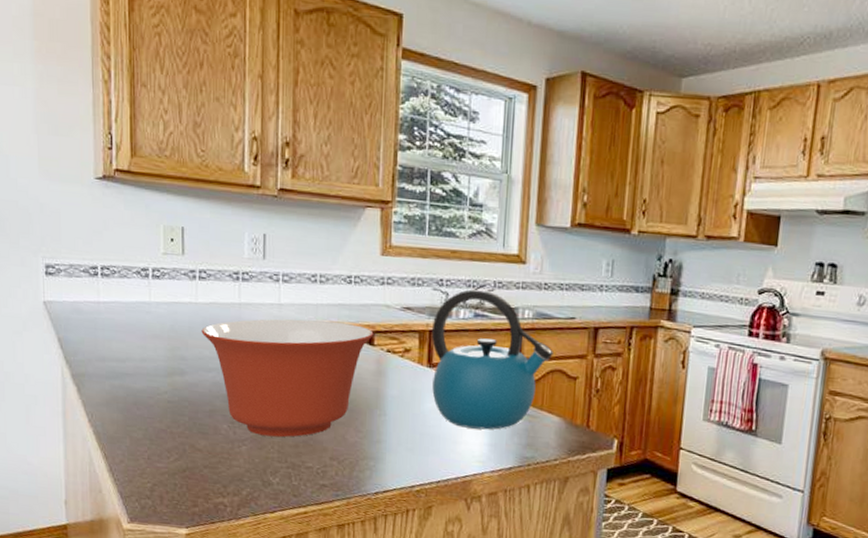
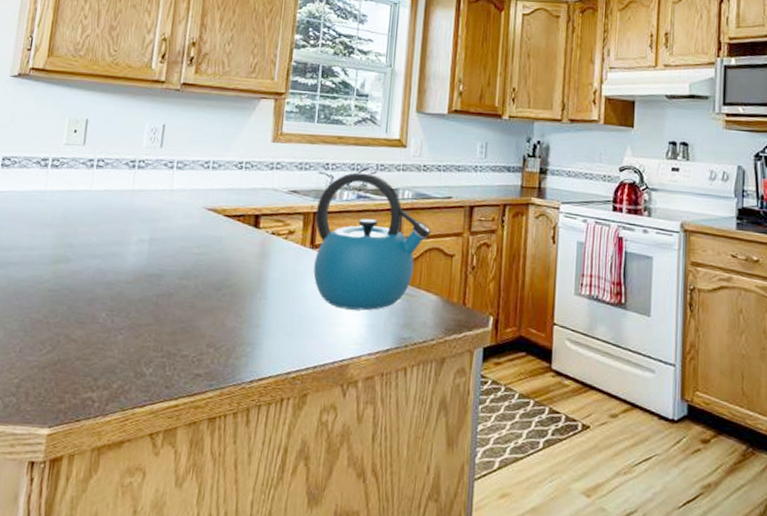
mixing bowl: present [201,319,374,438] -> none [92,204,260,325]

